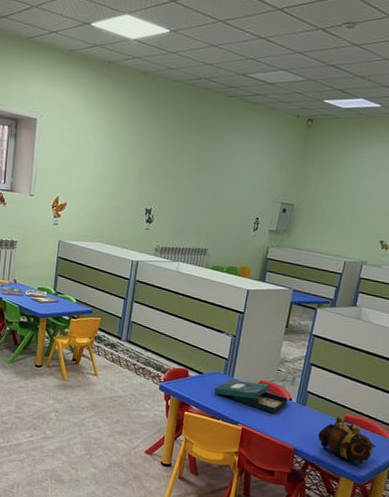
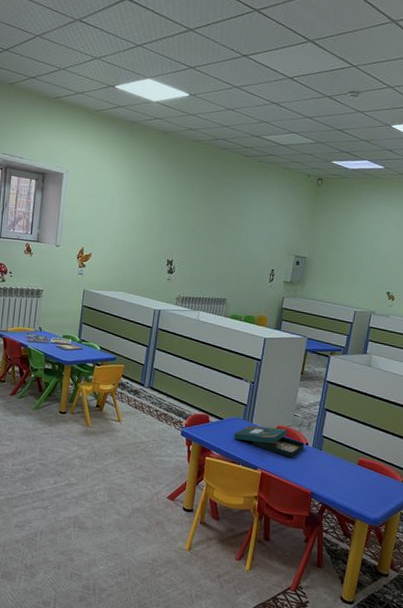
stuffed animal: present [318,417,377,466] -> none [334,460,389,509]

